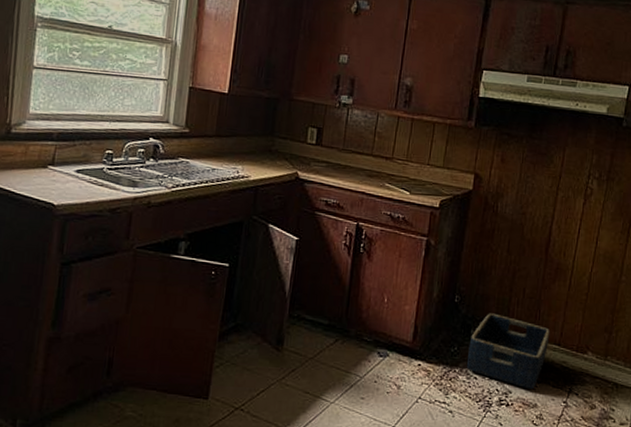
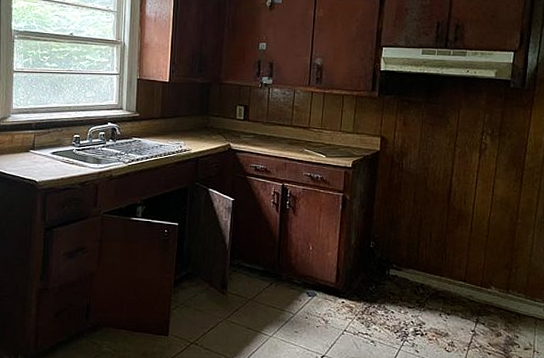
basket: present [467,313,550,390] -> none [385,256,456,321]

